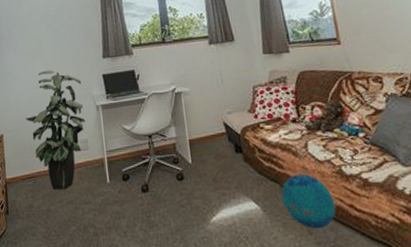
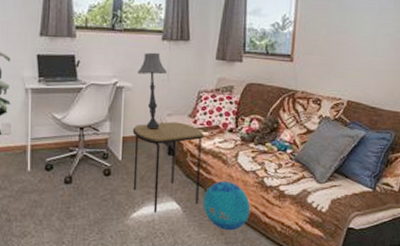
table lamp: none [192,56,223,129] -> present [137,52,167,129]
side table: none [197,118,277,215] -> present [132,122,203,213]

